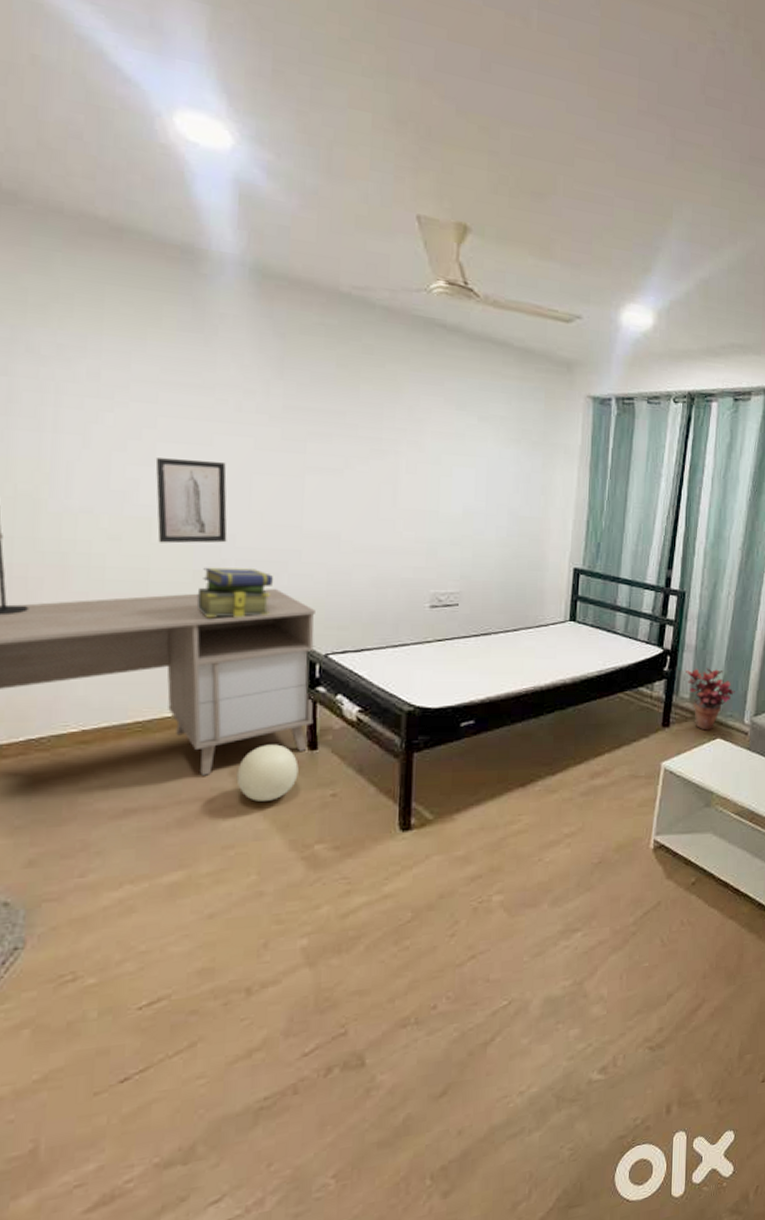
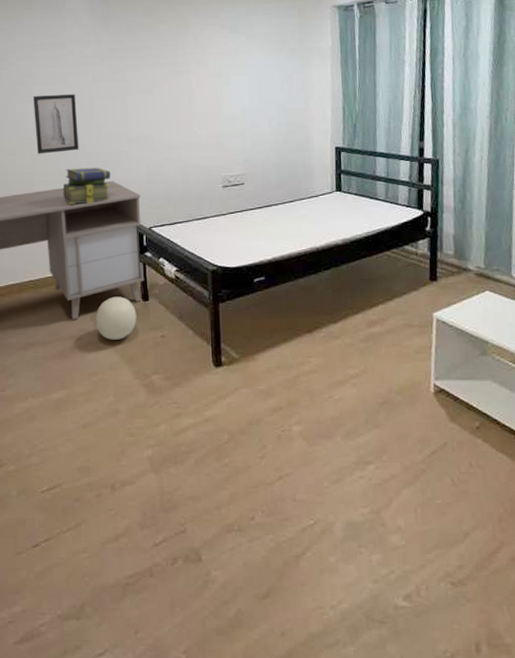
potted plant: present [686,668,735,731] -> none [447,226,499,284]

